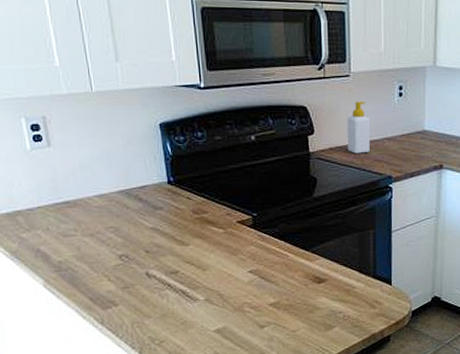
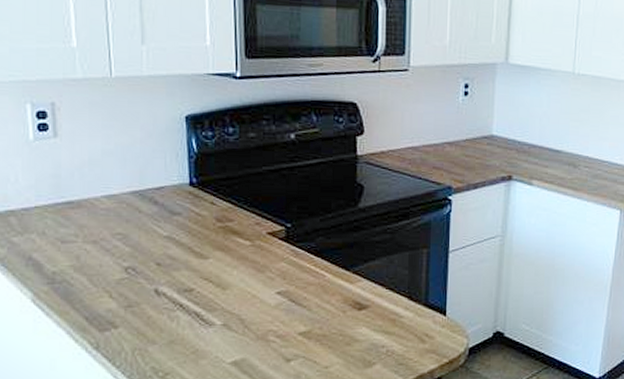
soap bottle: present [347,101,371,154] -> none [402,99,430,159]

